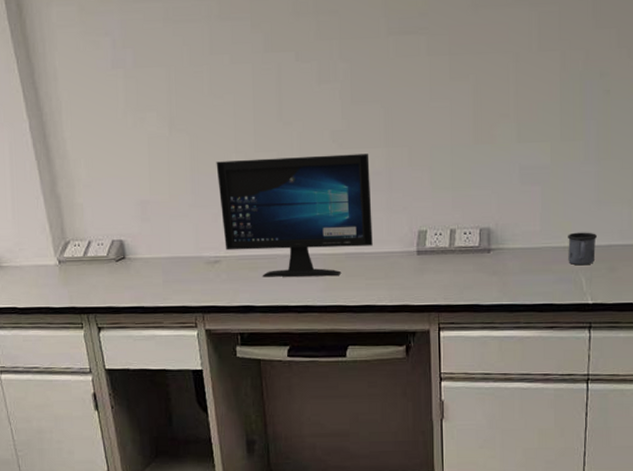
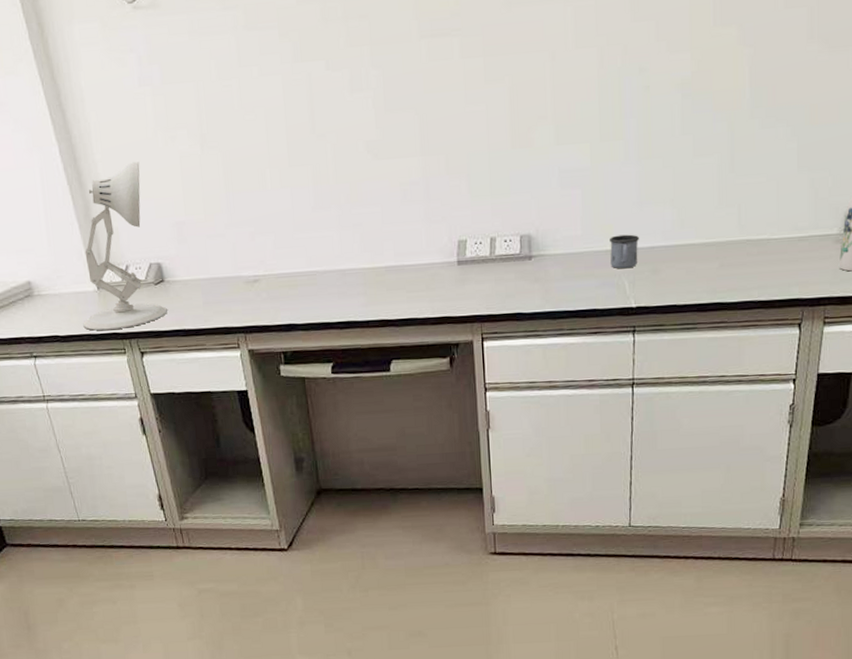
desk lamp: none [42,141,127,305] -> present [83,162,167,331]
computer monitor: present [216,154,373,277] -> none [250,163,413,295]

